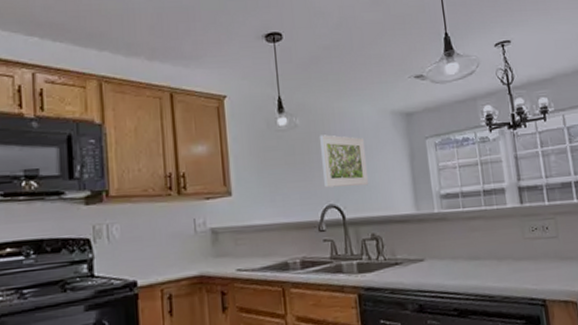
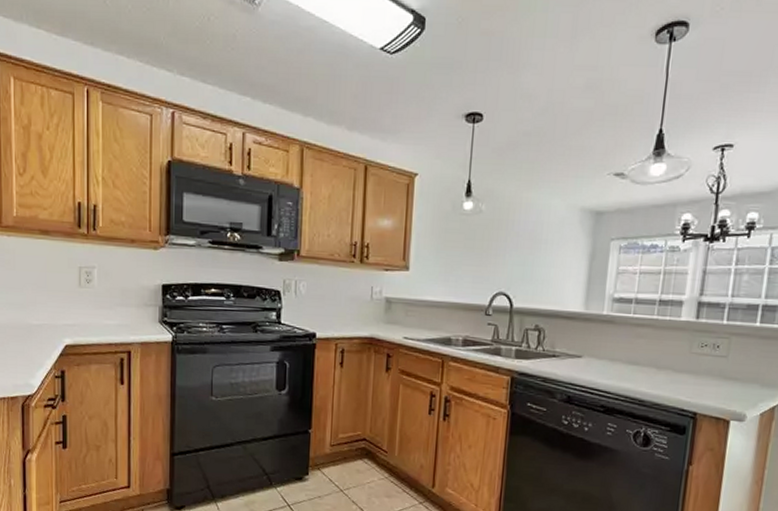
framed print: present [320,135,369,188] -> none [498,223,547,279]

